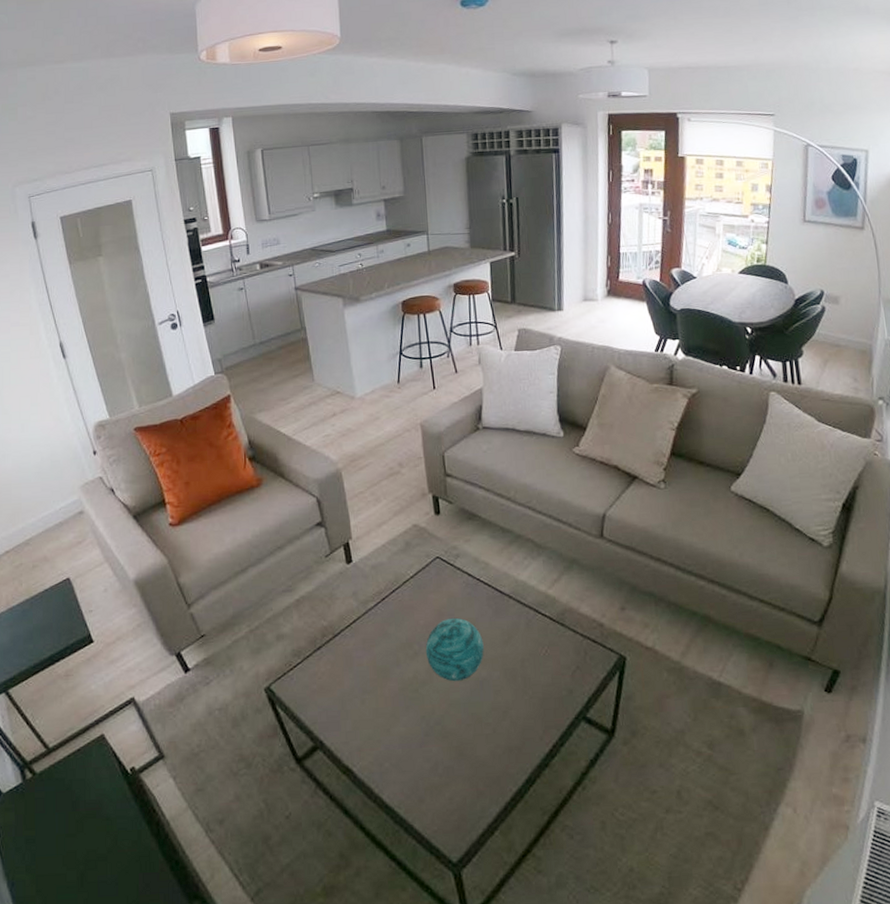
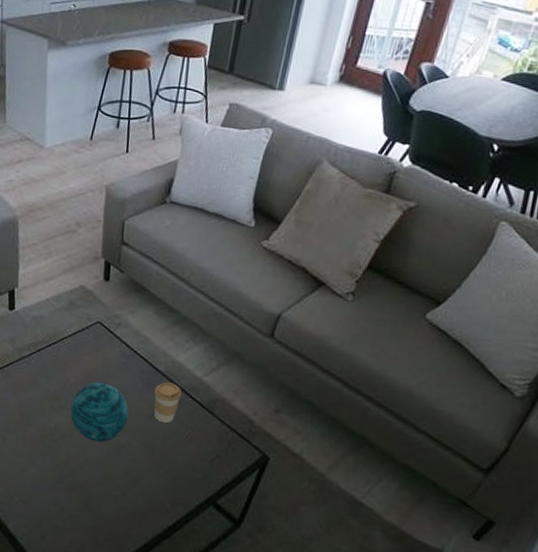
coffee cup: none [504,603,531,646] -> present [153,382,182,423]

